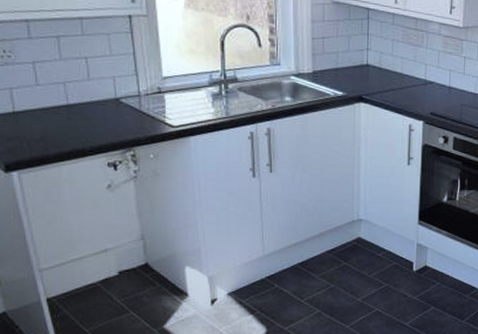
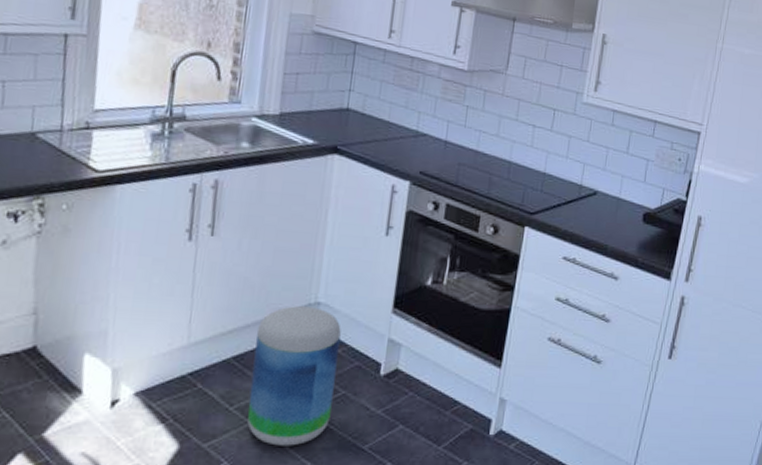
stool: none [315,223,380,326] -> present [247,306,341,446]

